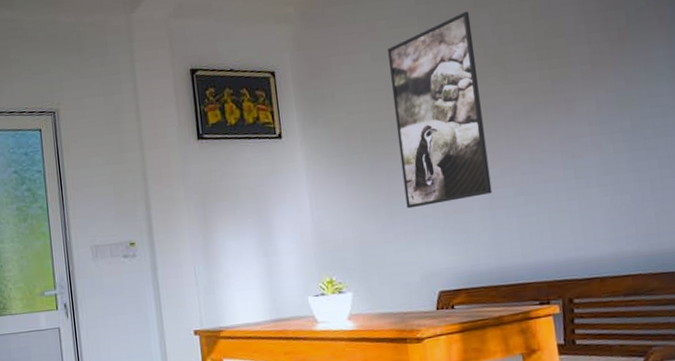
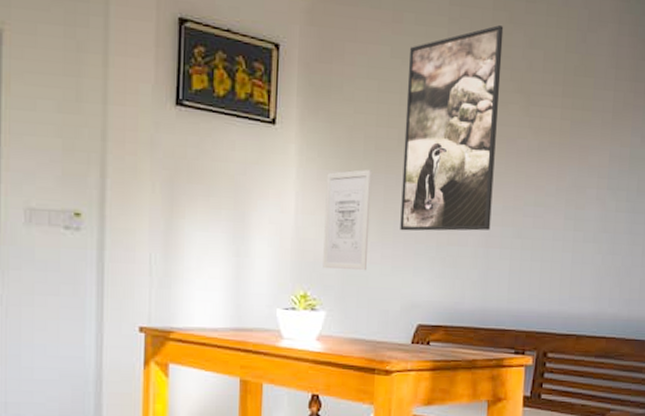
wall art: none [332,159,382,255] -> present [323,169,372,271]

